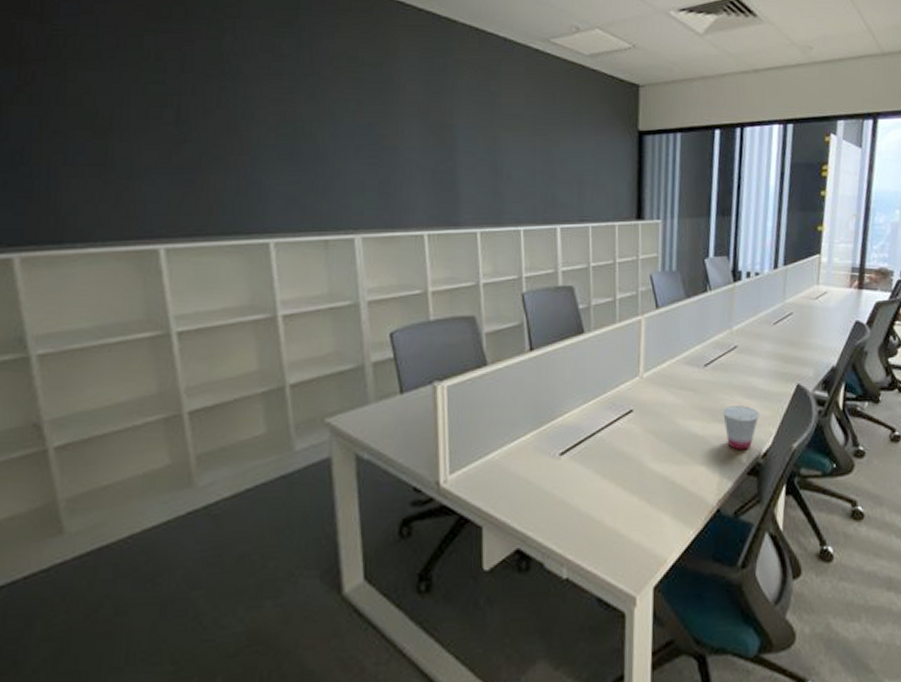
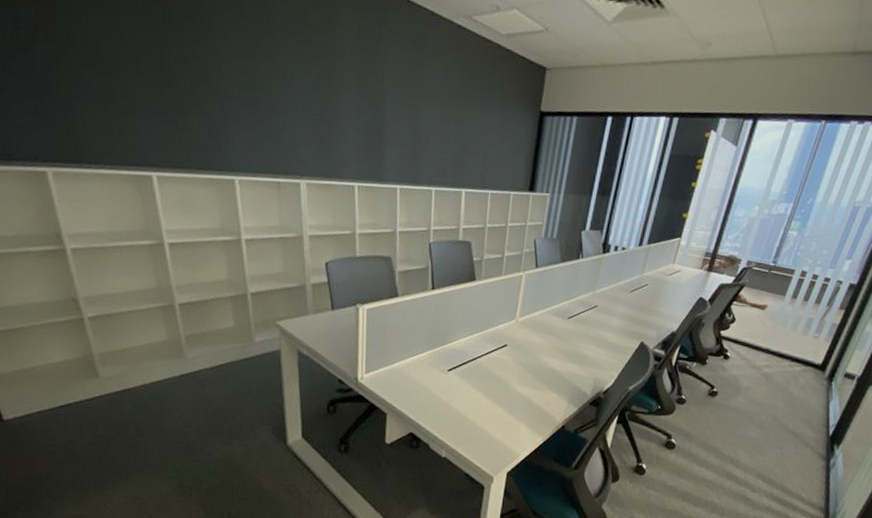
cup: present [722,406,759,451] -> none [577,352,606,386]

